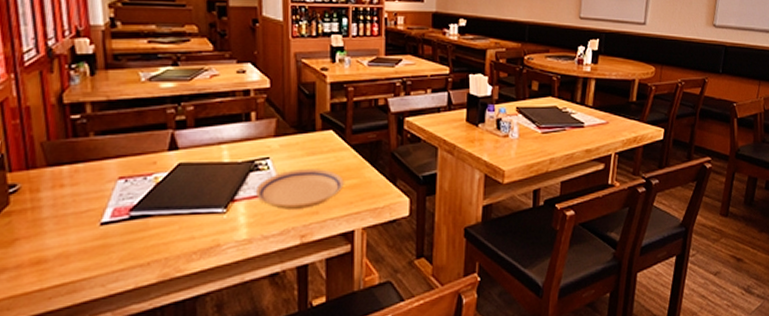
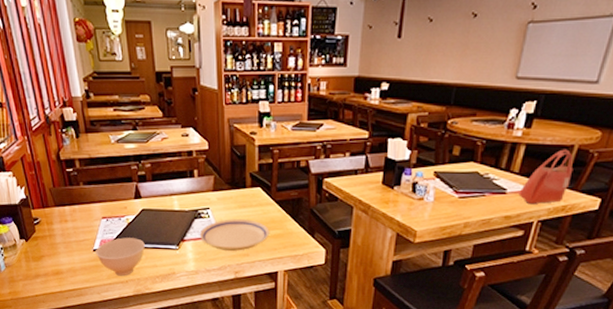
bowl: none [104,202,179,257] -> present [96,237,145,276]
handbag: none [595,83,638,136] -> present [518,149,574,204]

